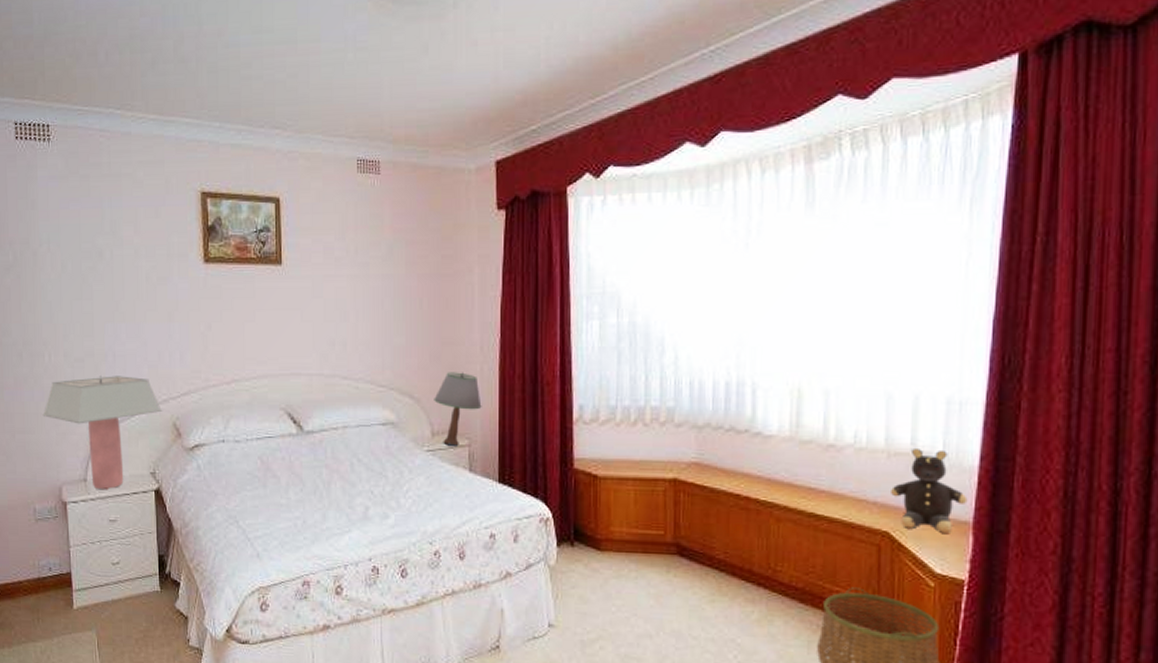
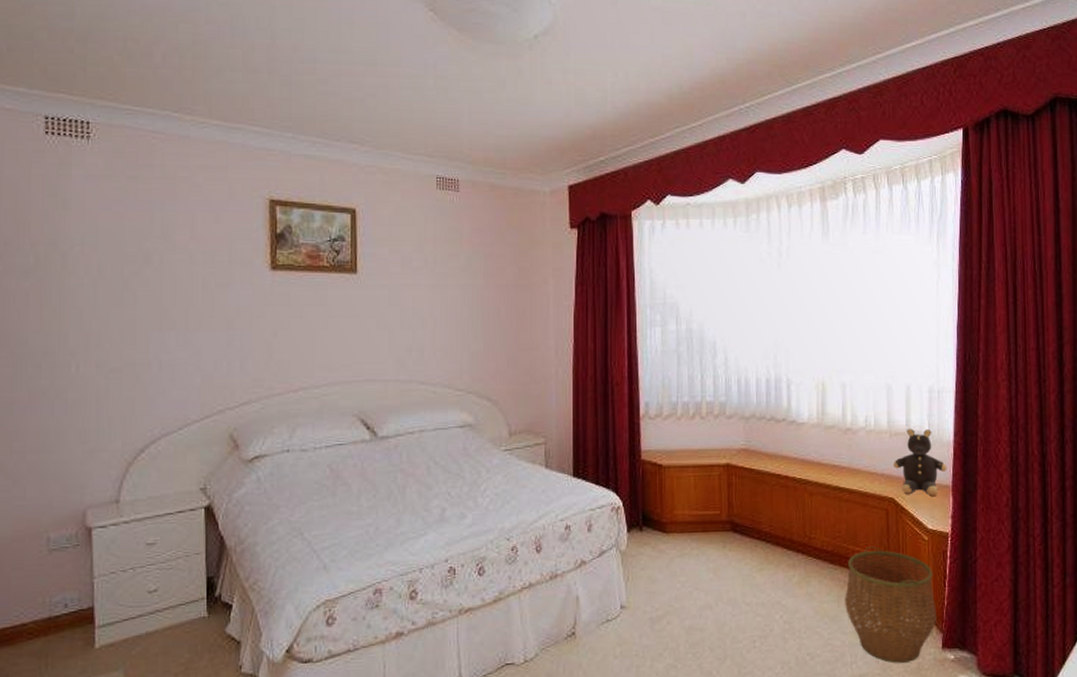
table lamp: present [42,376,162,489] -> none [64,386,216,510]
table lamp: present [434,372,482,446] -> none [511,375,557,445]

